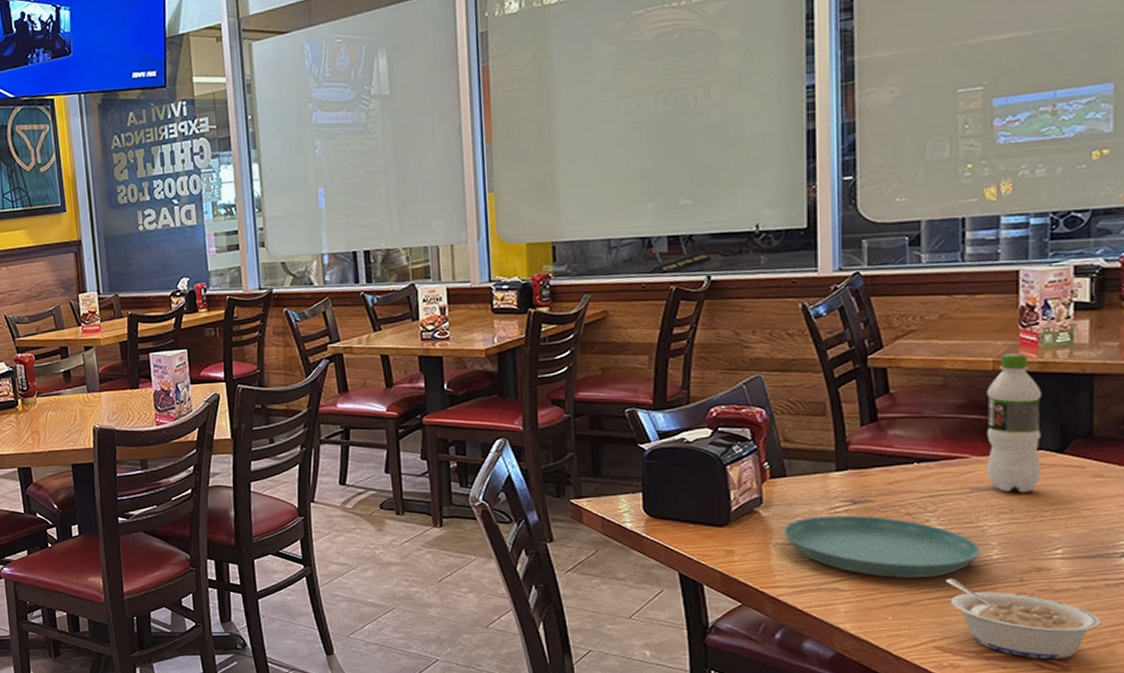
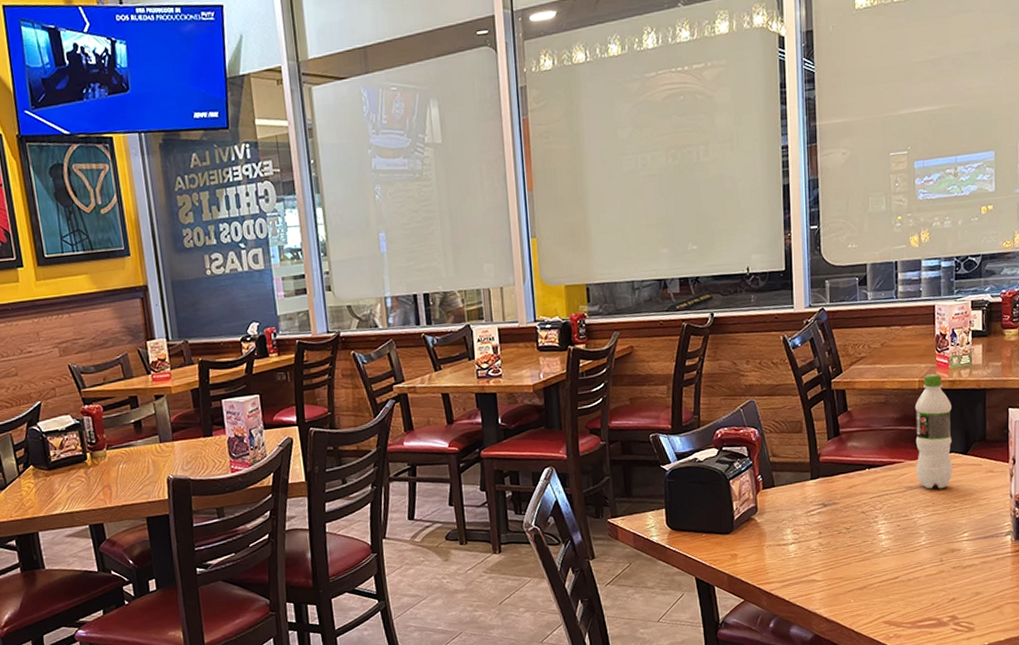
saucer: present [783,515,979,578] -> none [773,516,913,567]
legume: present [945,578,1100,660] -> none [890,563,993,624]

